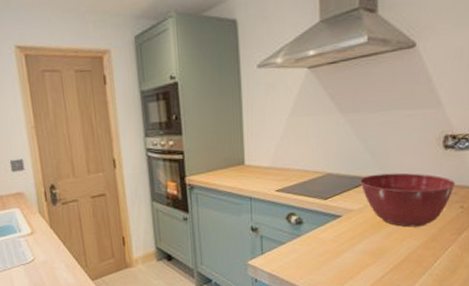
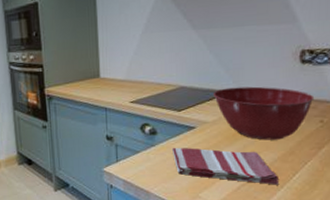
dish towel: none [317,237,421,272] -> present [171,147,278,185]

